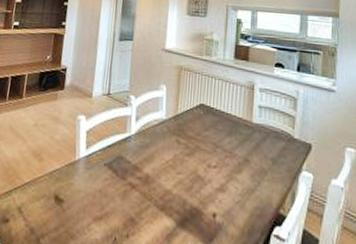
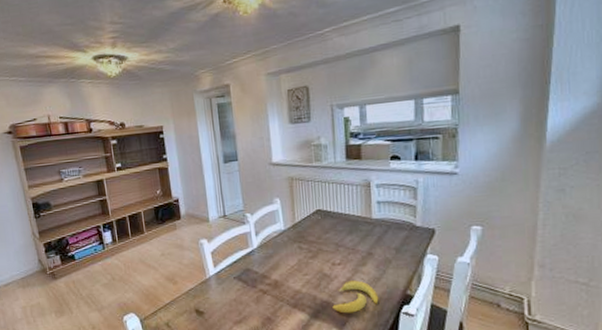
banana: none [201,188,251,227] -> present [332,280,379,314]

